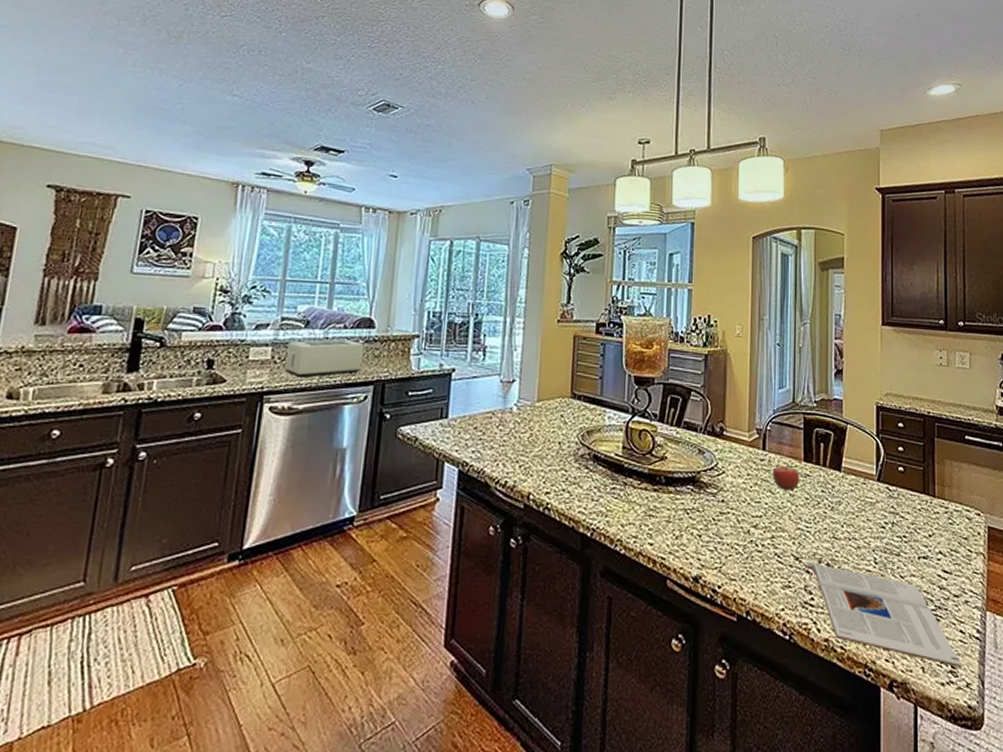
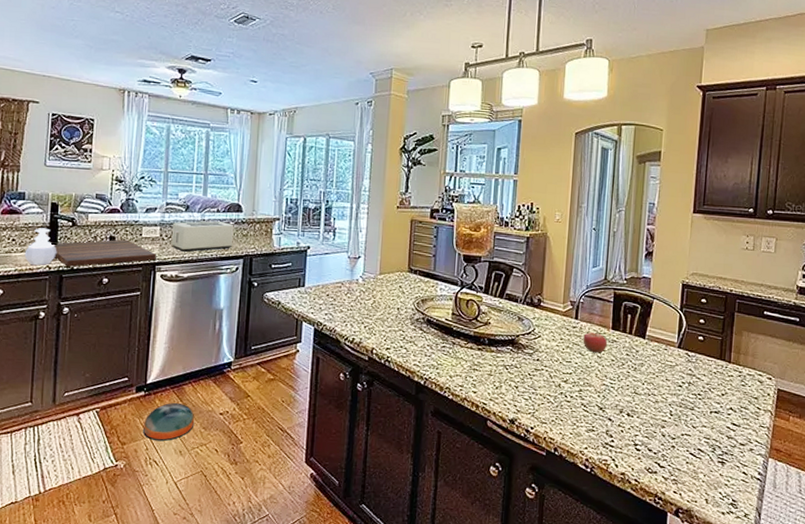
soap dispenser: none [93,350,138,399] -> present [24,228,57,266]
cutting board: none [132,363,266,399] -> present [53,239,156,267]
pet bowl: none [234,573,304,626] -> present [143,402,195,441]
magazine: present [804,560,962,668] -> none [607,410,743,502]

